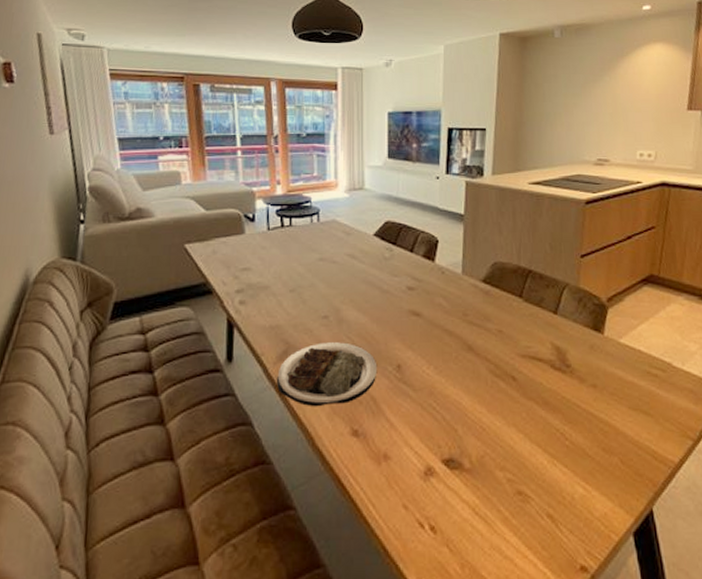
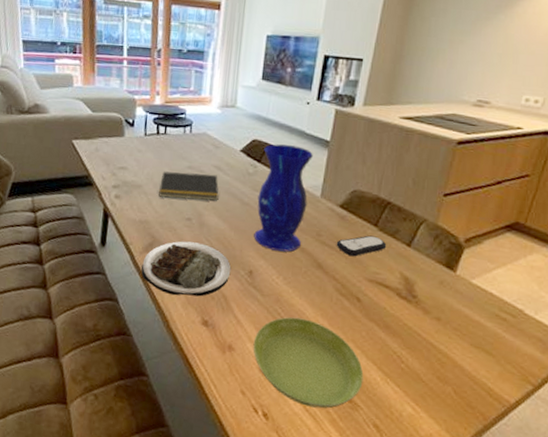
notepad: none [289,264,356,296] -> present [159,171,219,201]
vase: none [397,223,449,338] -> present [254,144,313,252]
saucer: none [410,409,530,509] -> present [253,317,364,409]
remote control: none [484,308,534,333] -> present [336,235,387,257]

